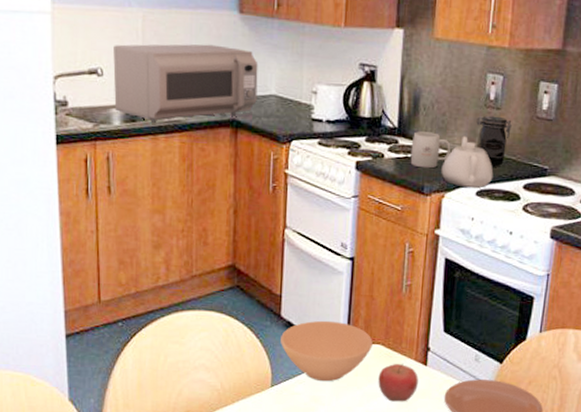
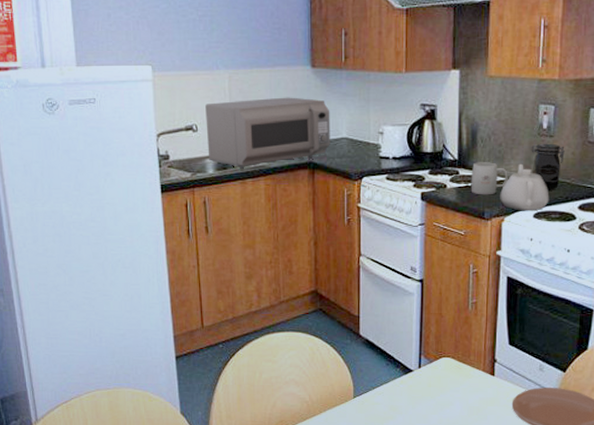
bowl: present [281,320,373,382] -> none [360,337,443,393]
fruit: present [378,363,418,402] -> none [450,374,487,410]

